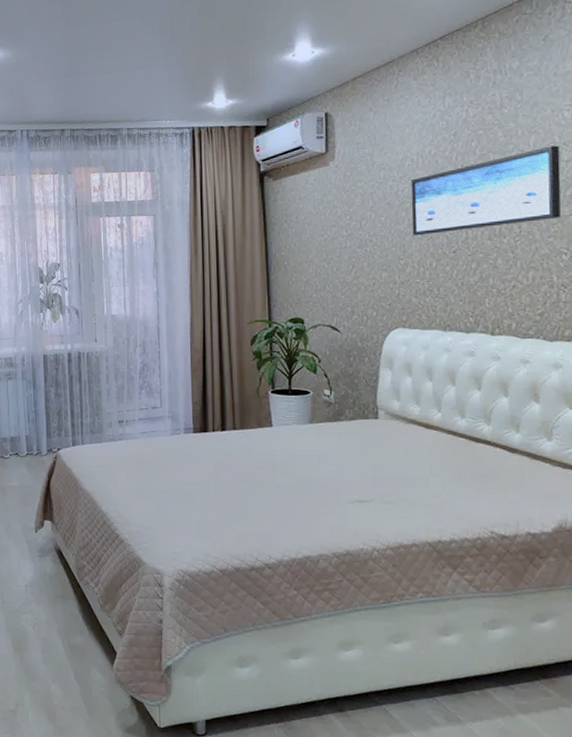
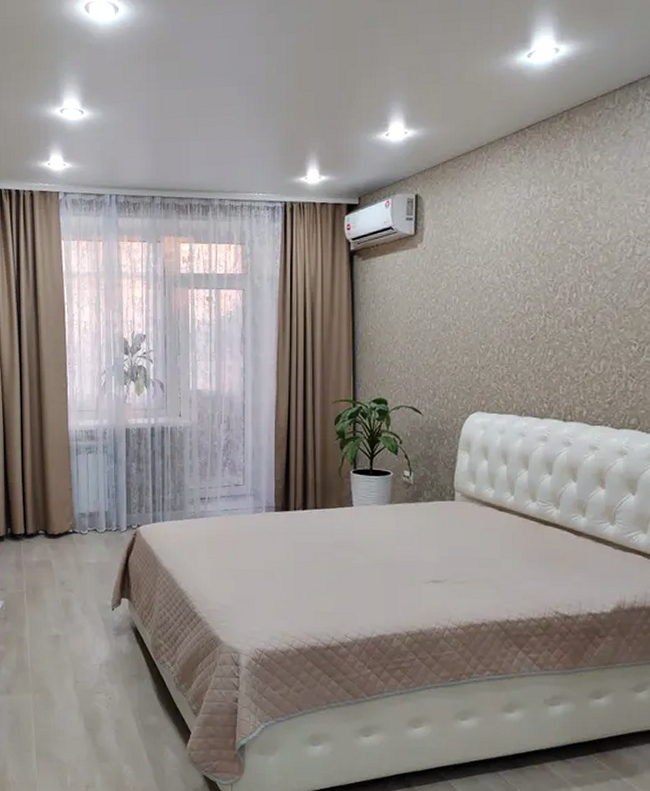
wall art: present [410,145,561,236] -> none [494,239,634,322]

